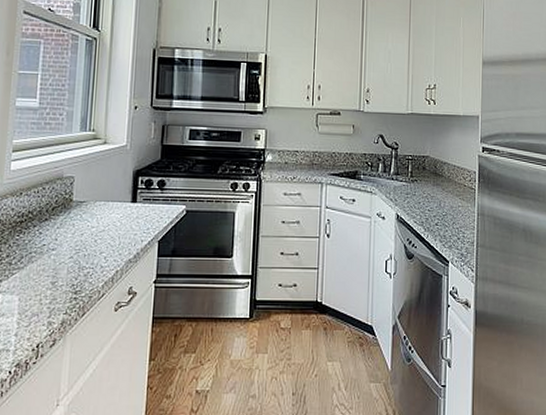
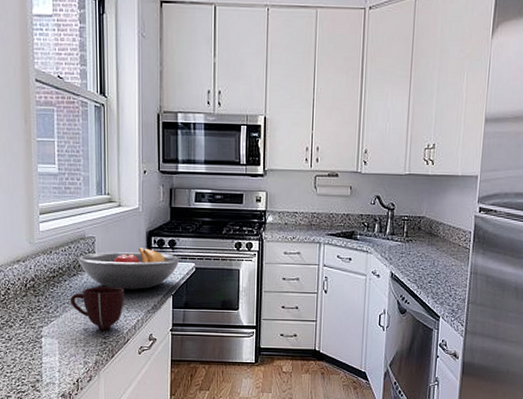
mug: none [37,232,104,283] -> present [69,286,125,330]
fruit bowl: none [51,187,171,236] -> present [77,246,181,290]

